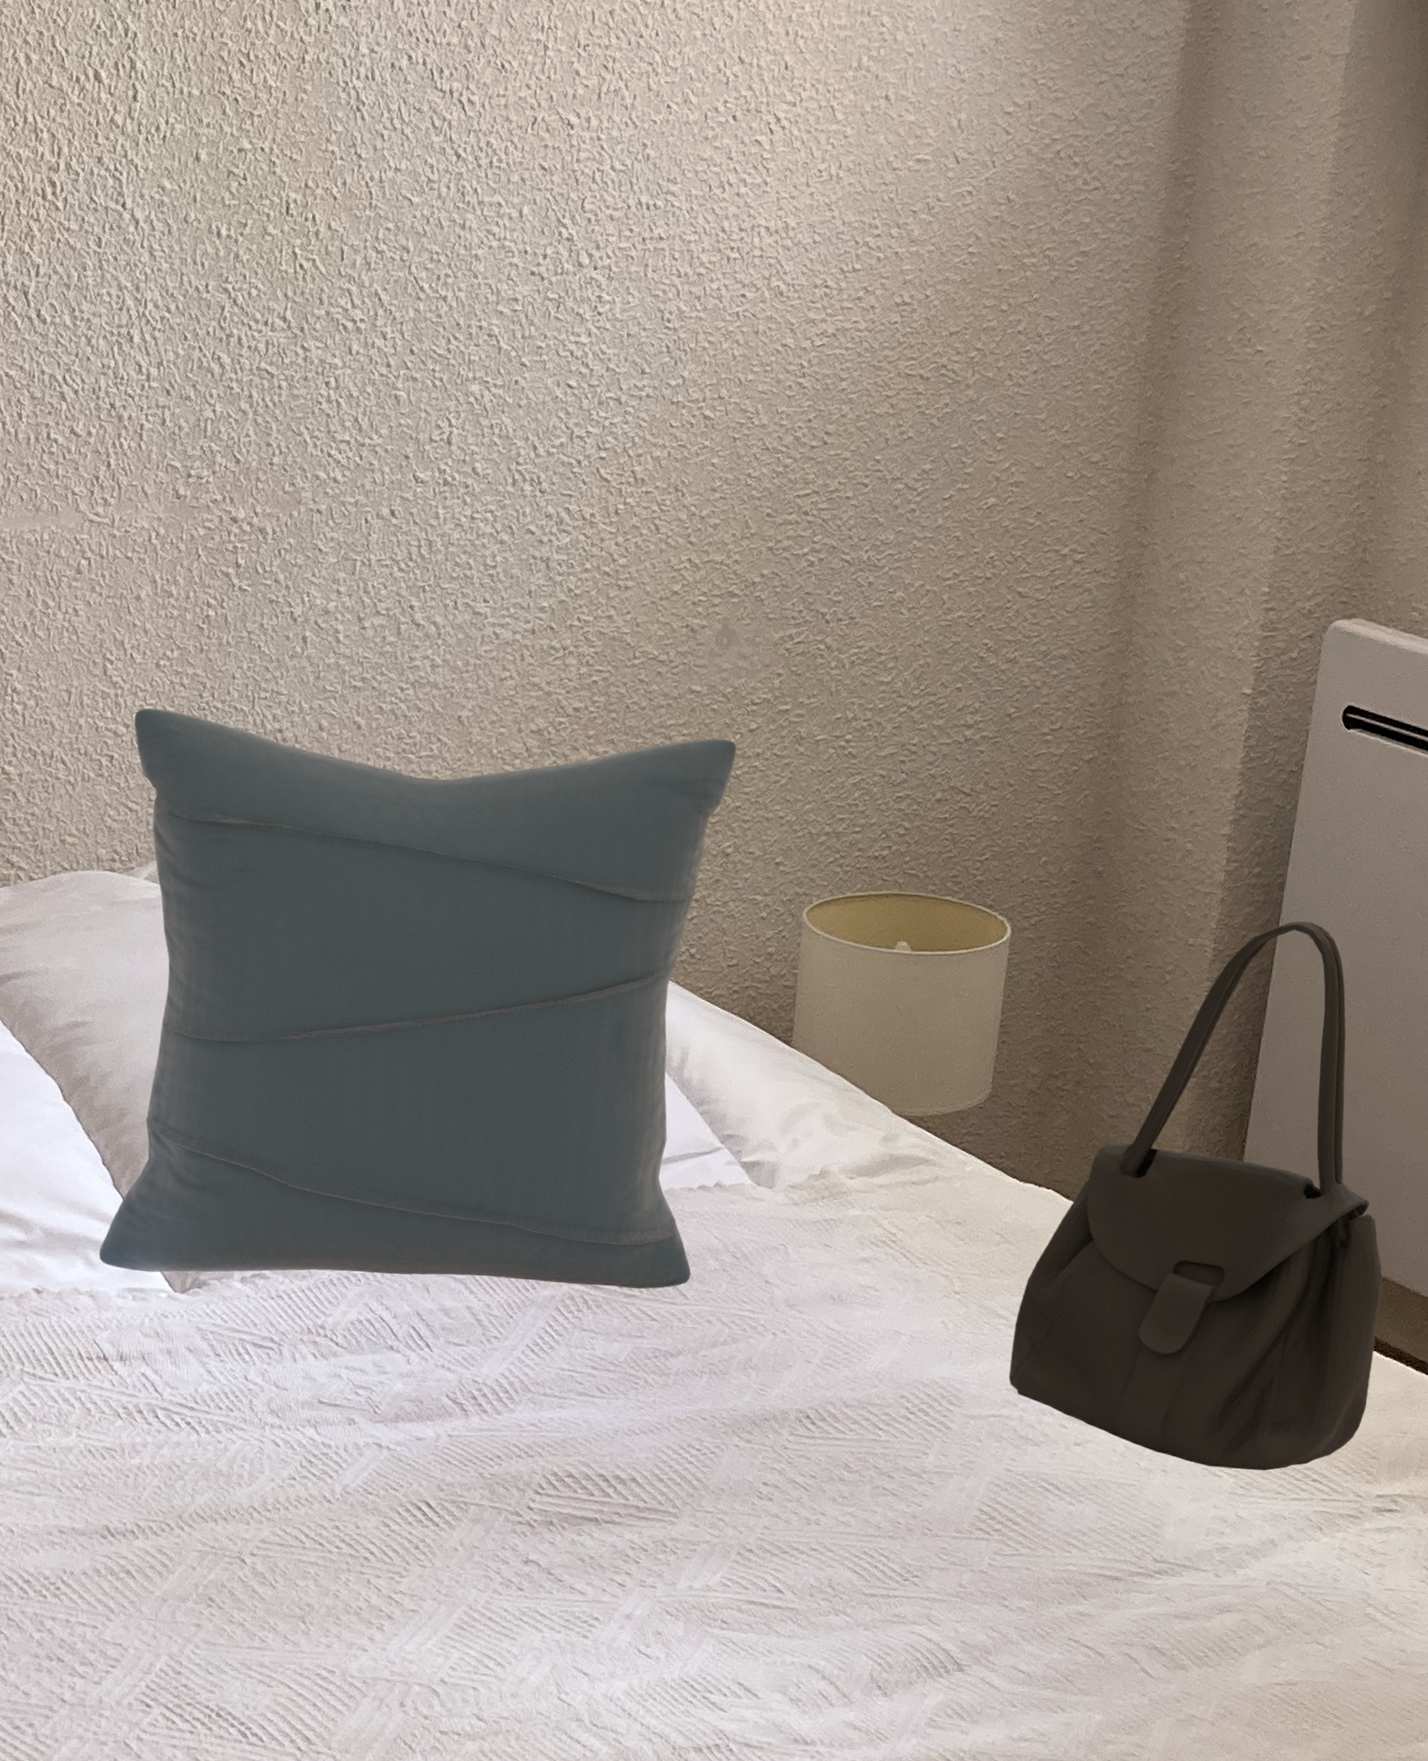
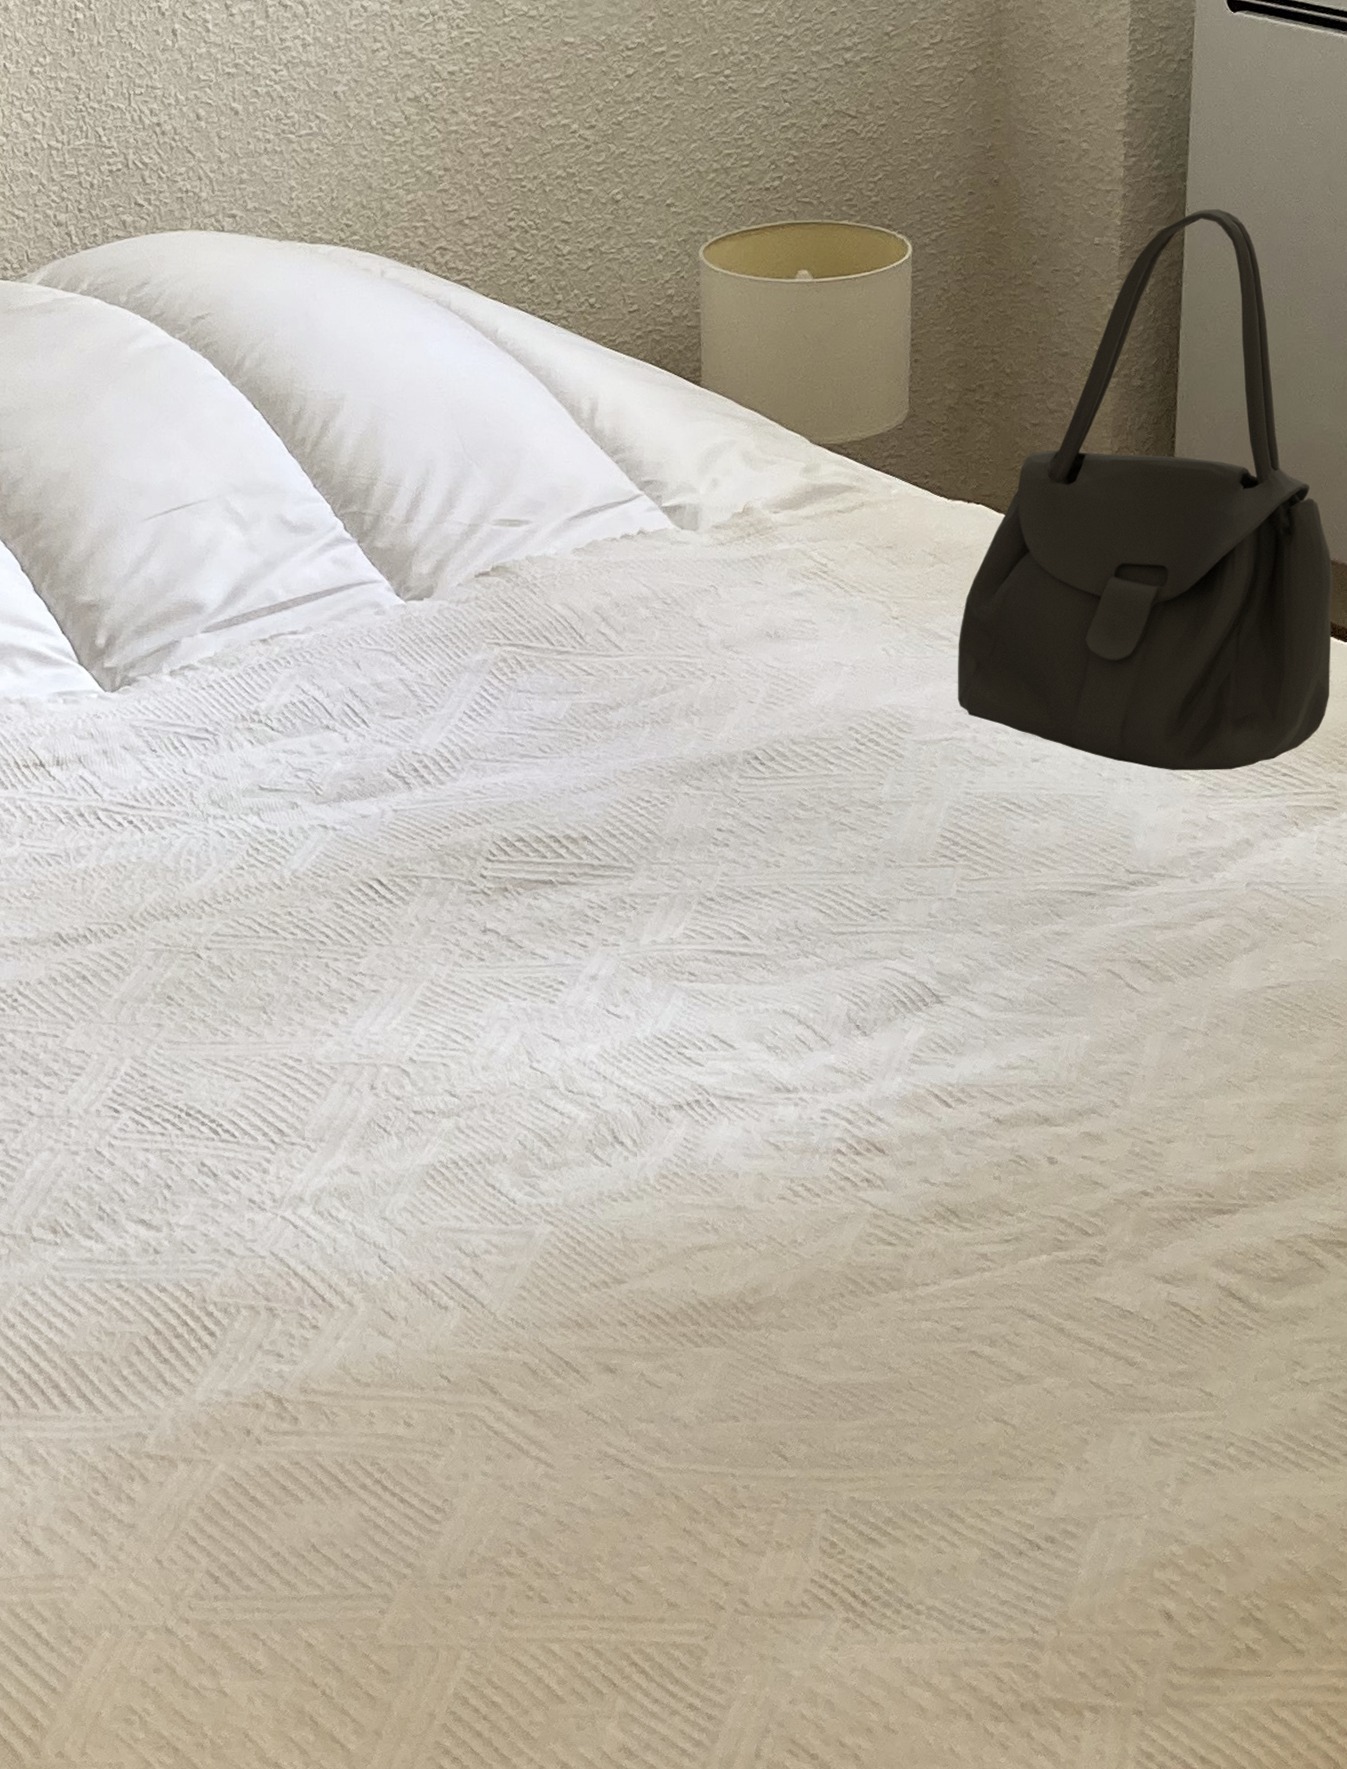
pillow: present [98,707,737,1290] -> none [13,86,623,675]

